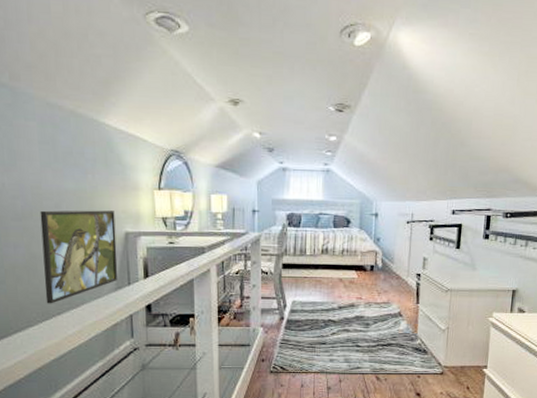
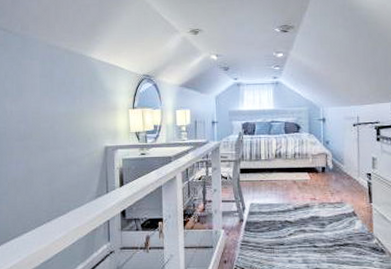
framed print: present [40,210,118,304] -> none [38,129,98,212]

